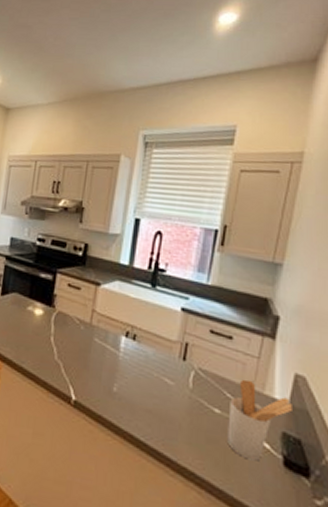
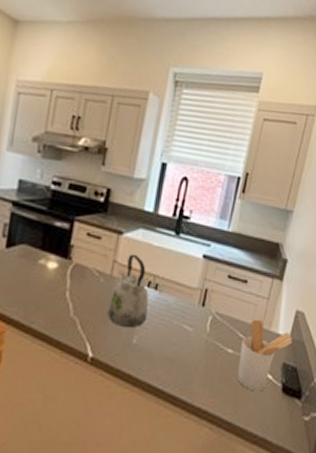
kettle: none [89,304,127,376] -> present [108,253,149,329]

